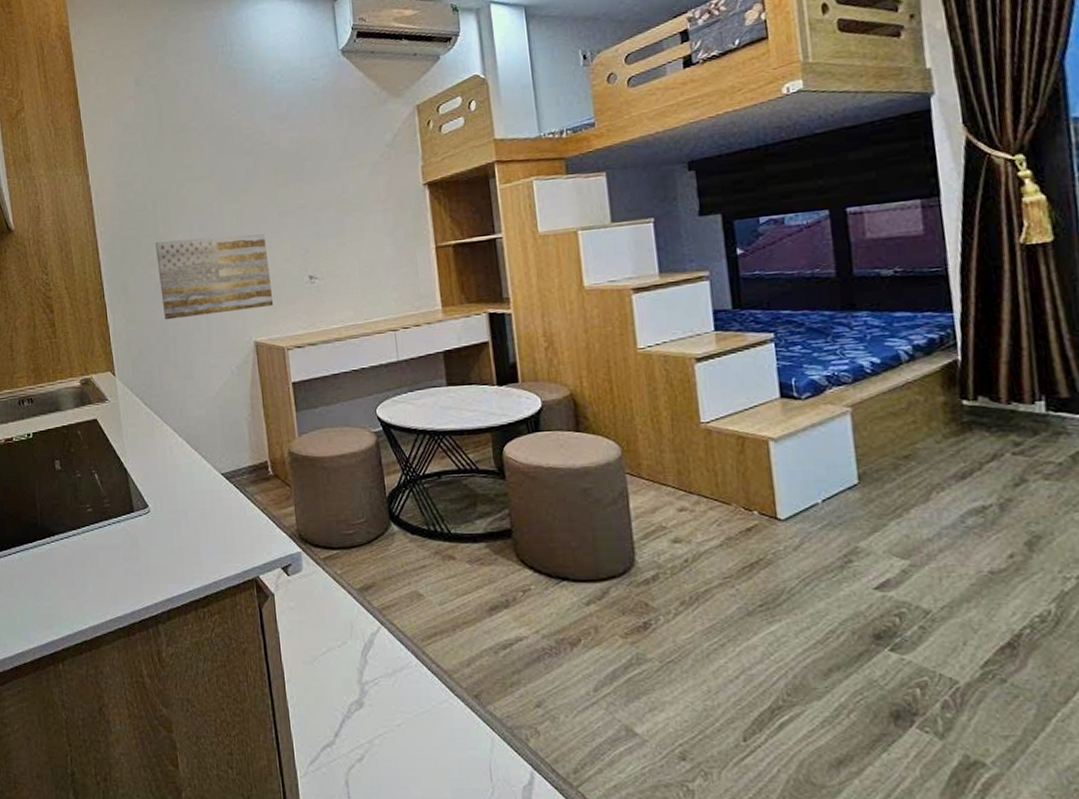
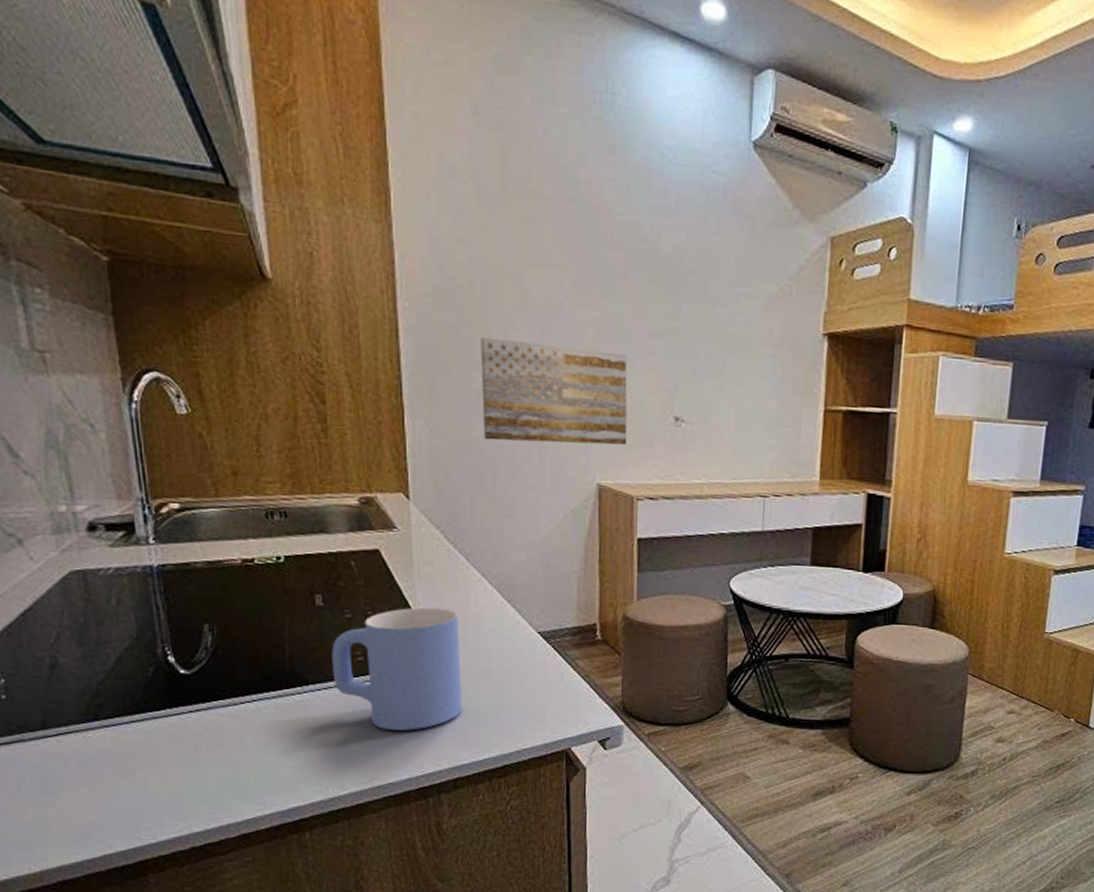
mug: none [69,461,169,569] -> present [332,607,463,731]

